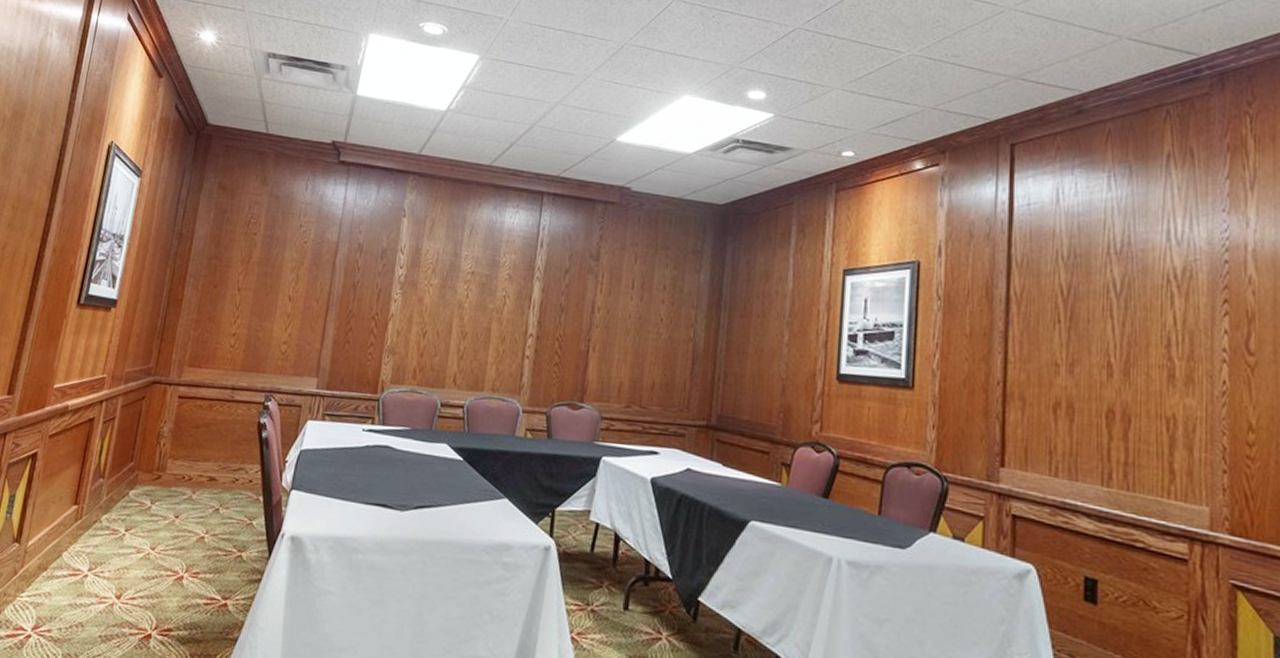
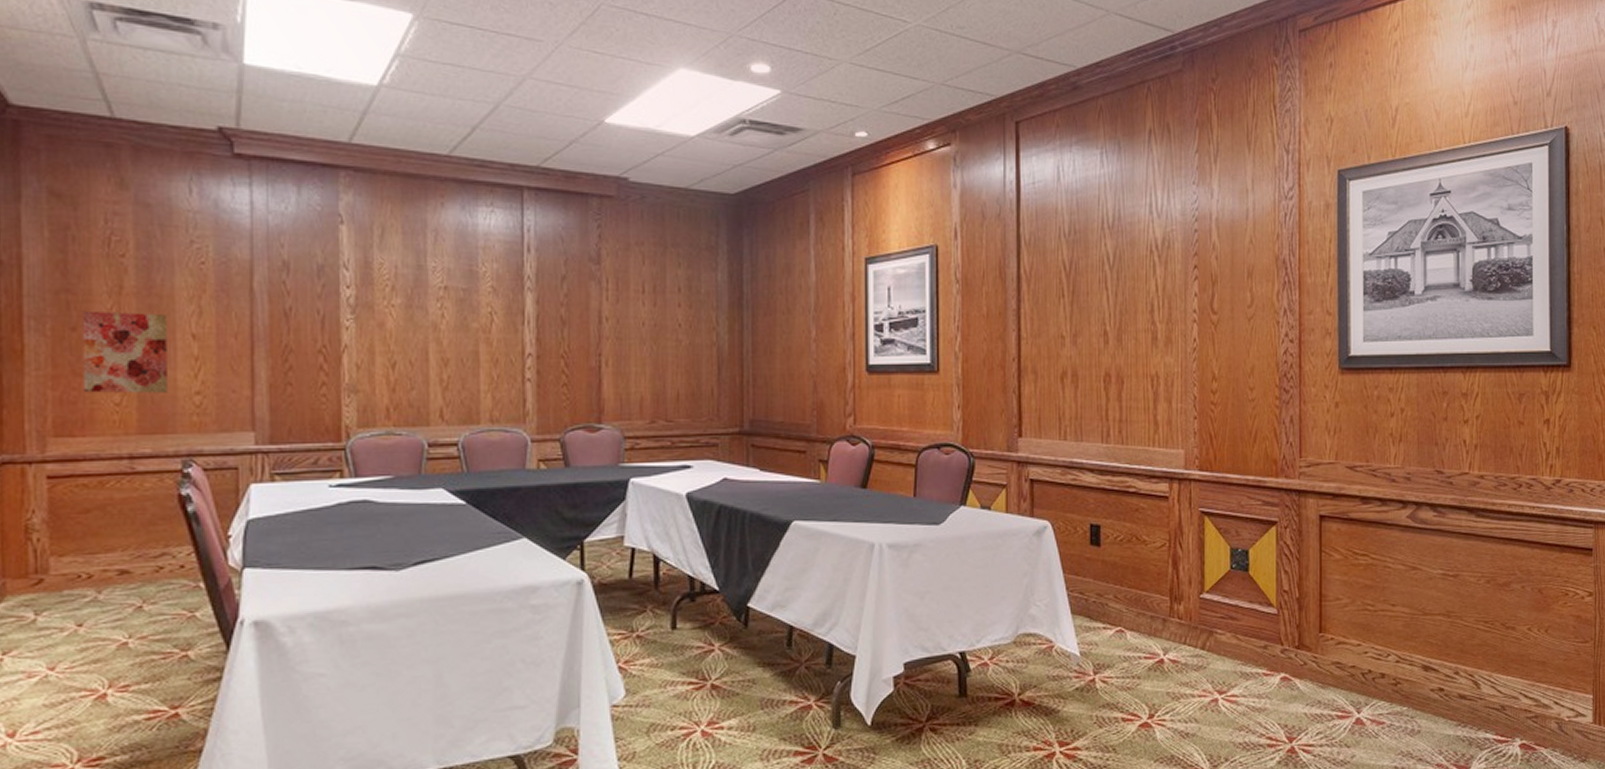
wall art: none [213,273,275,341] -> present [82,310,168,393]

